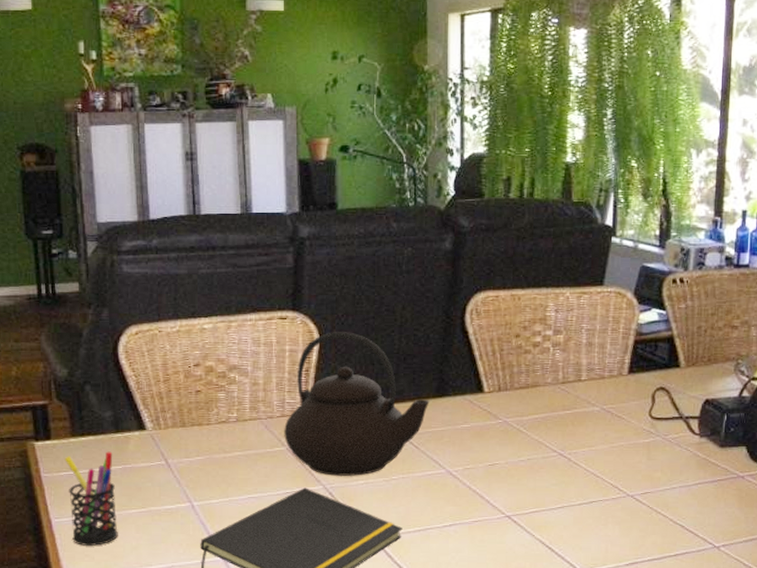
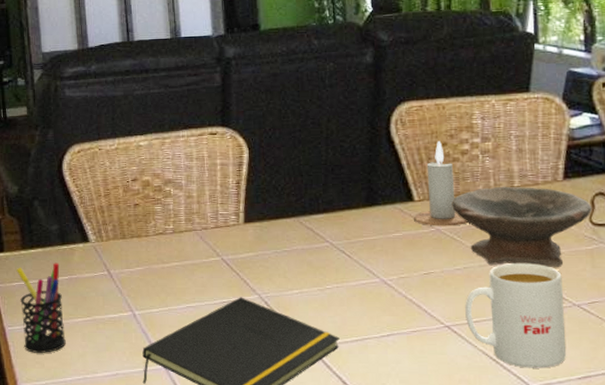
teapot: present [284,332,430,477] -> none [218,145,360,286]
candle: none [483,332,534,418] -> present [414,140,468,226]
bowl: none [520,379,653,459] -> present [452,186,593,267]
mug: none [526,455,619,556] -> present [465,263,566,368]

